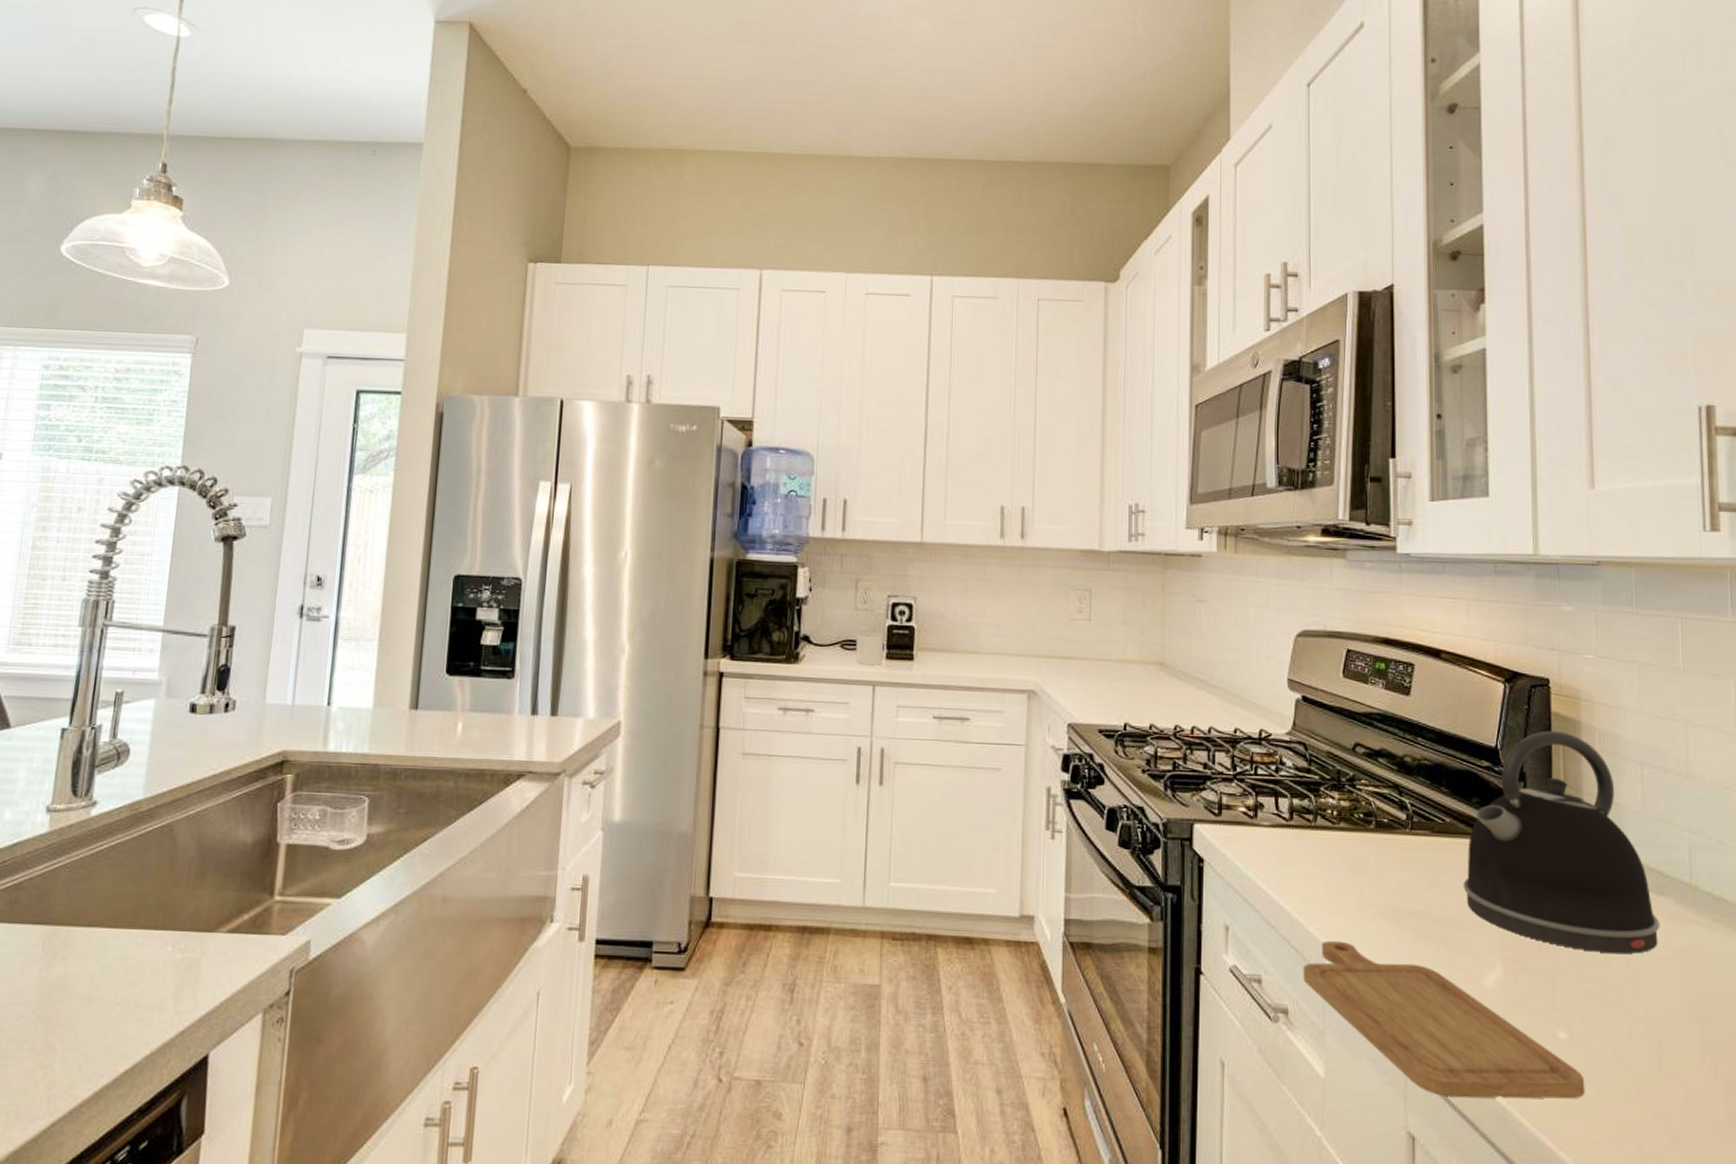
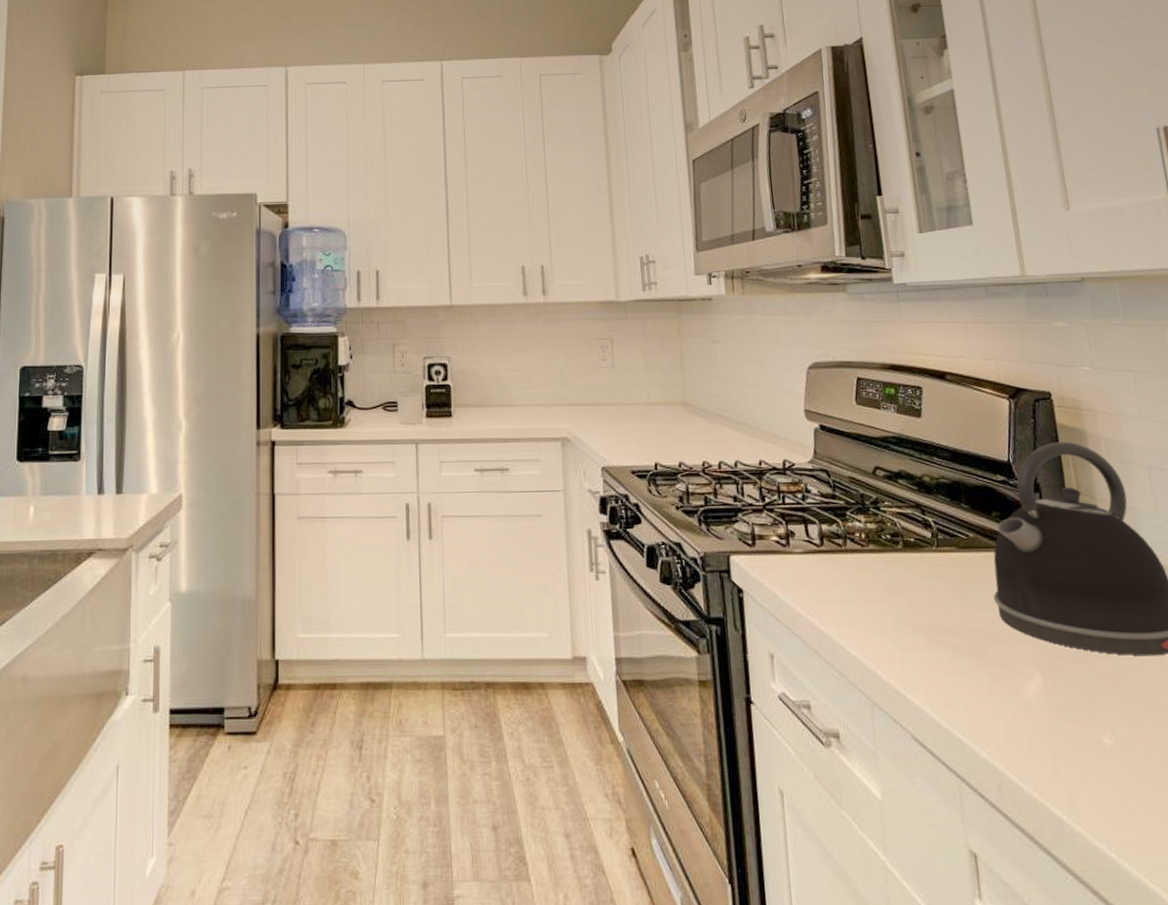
chopping board: present [1303,940,1585,1099] -> none [849,661,1138,812]

